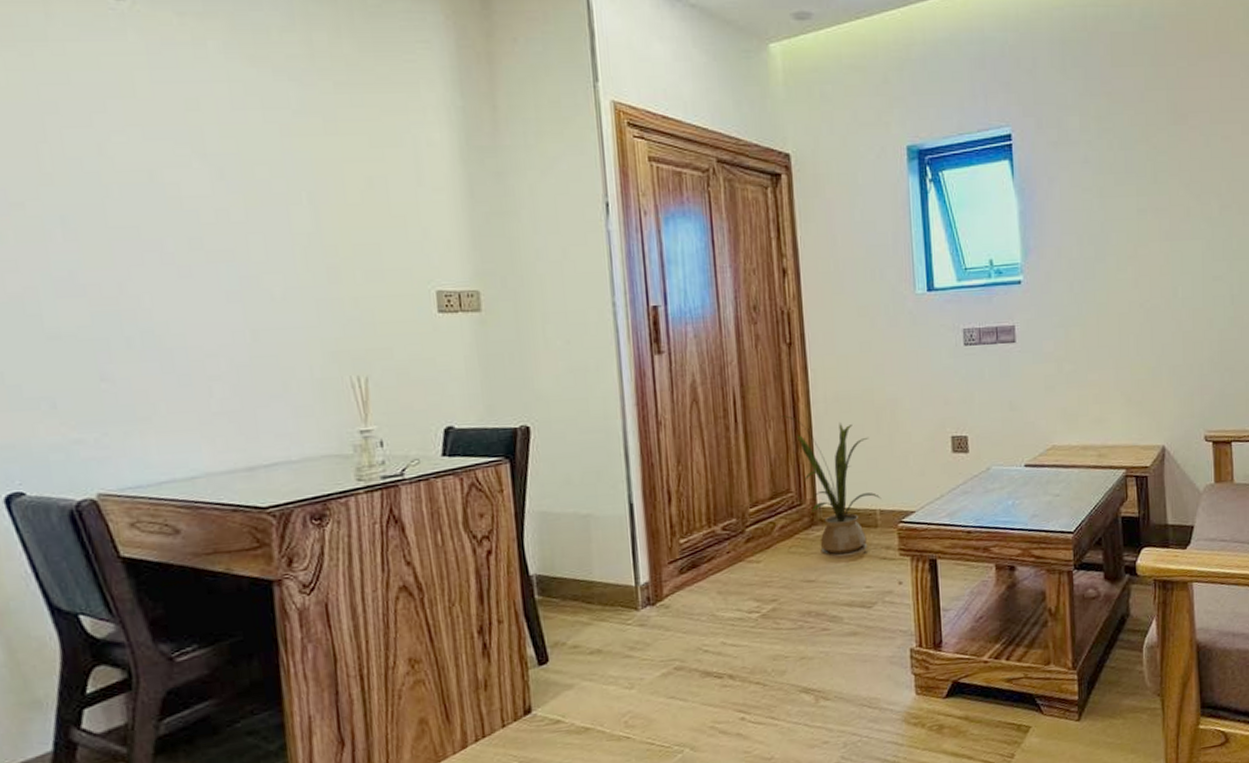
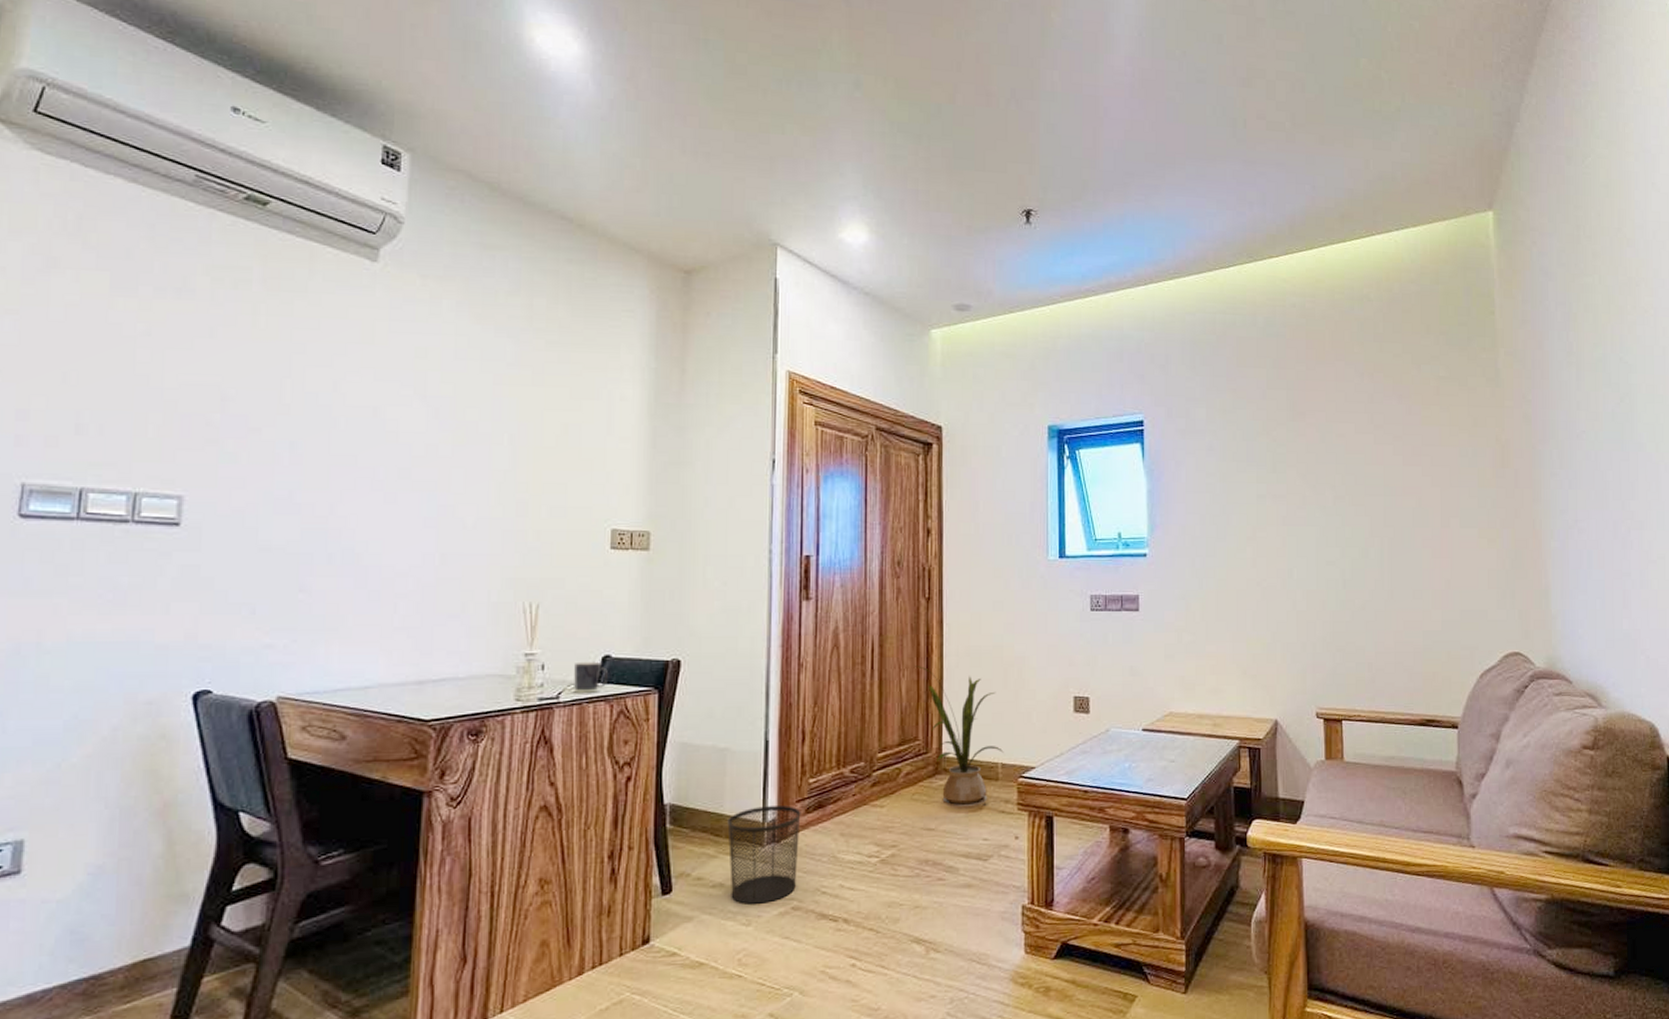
mug: none [415,433,454,468] -> present [574,661,608,693]
waste bin: none [598,568,676,669] -> present [727,805,801,905]

